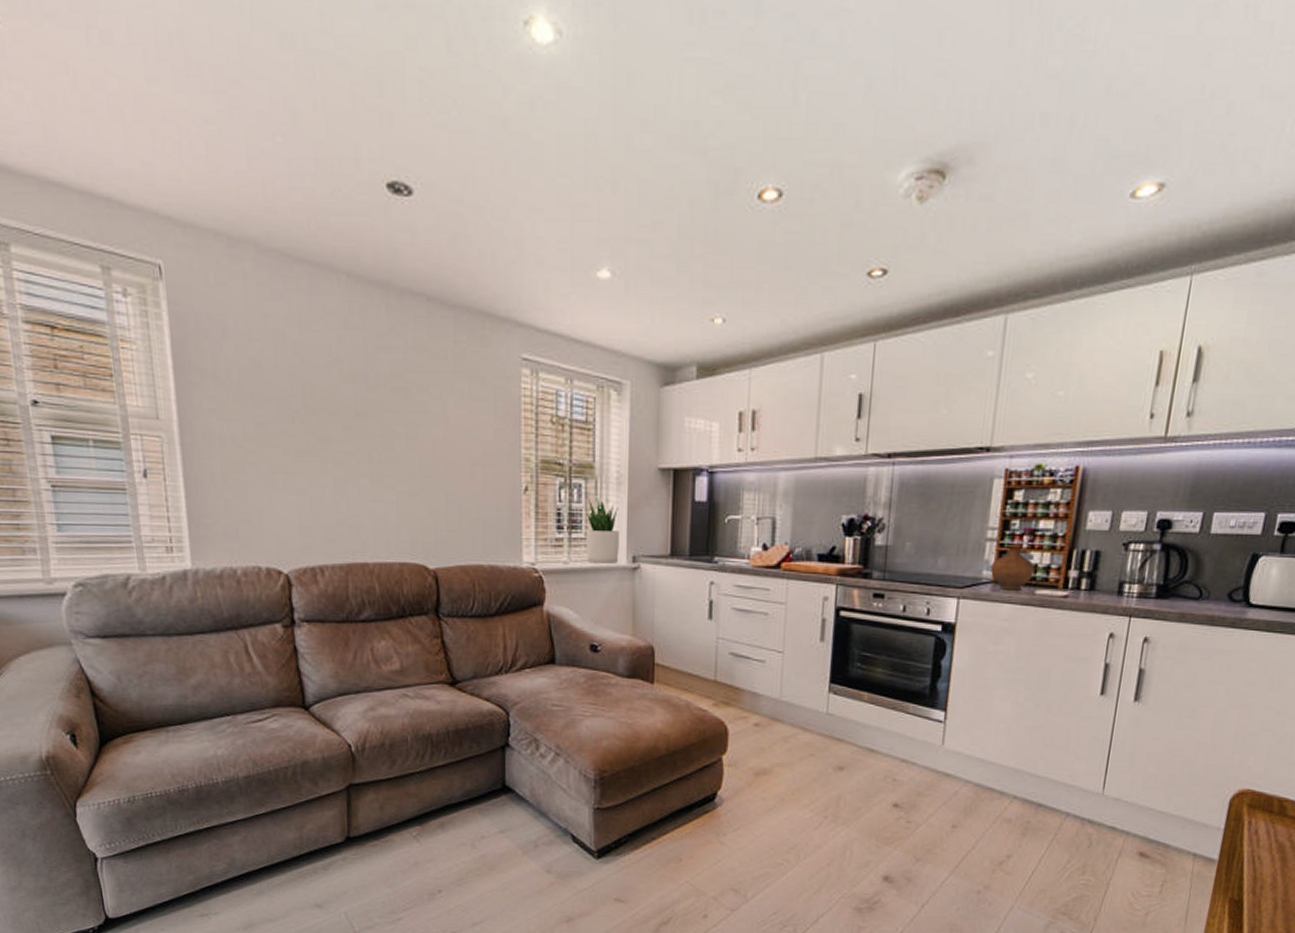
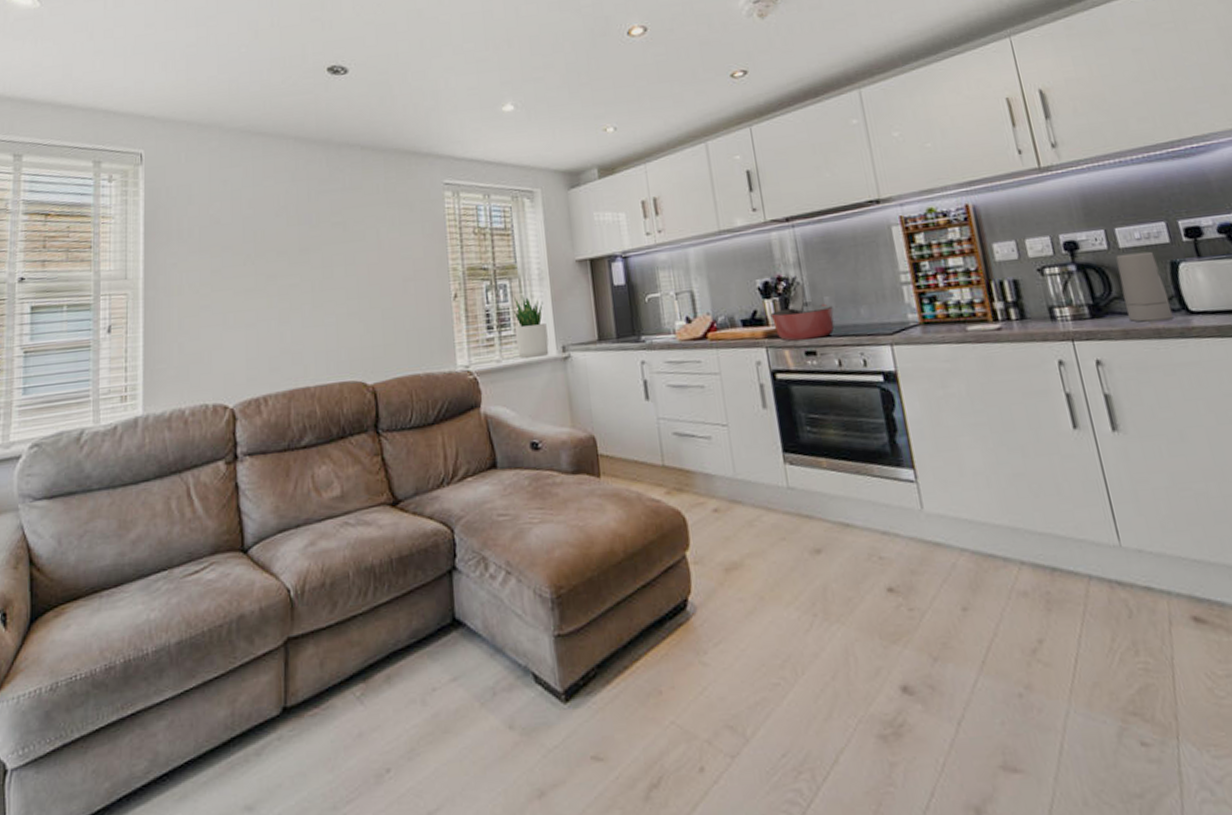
saucepan: none [848,526,912,584] -> present [770,284,835,342]
ceramic jug: present [991,544,1034,590] -> none [914,283,959,331]
canister: none [1191,540,1241,609] -> present [1116,251,1174,322]

